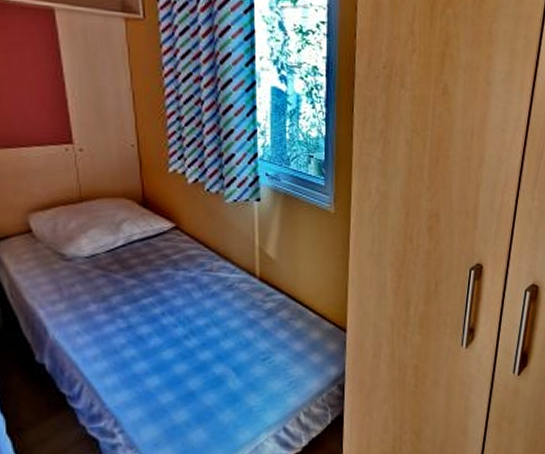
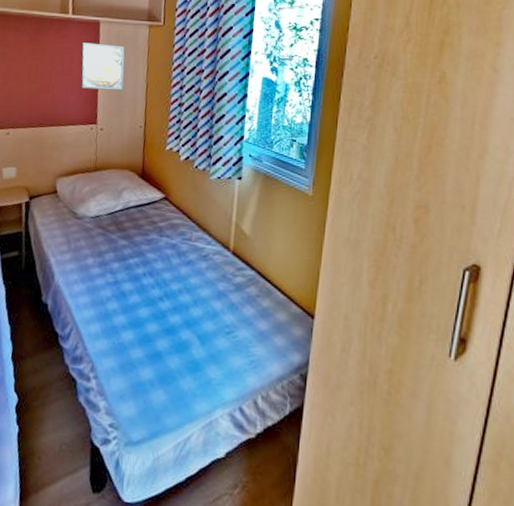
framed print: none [32,36,101,101] -> present [80,42,125,91]

